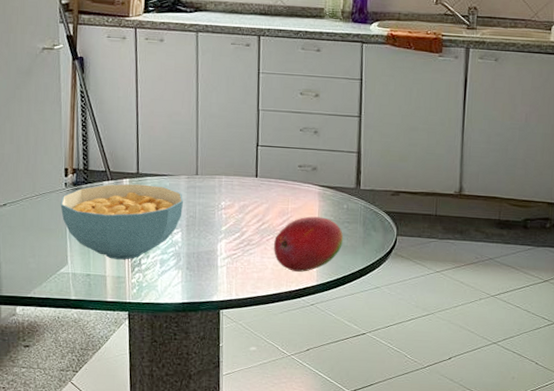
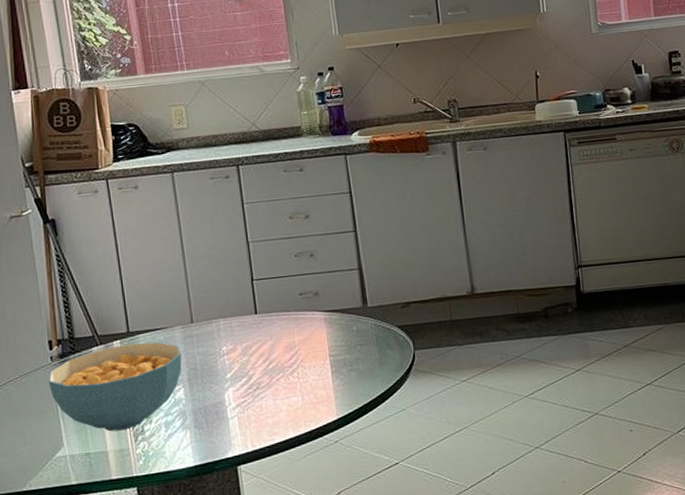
fruit: present [273,216,344,272] -> none [284,344,359,409]

